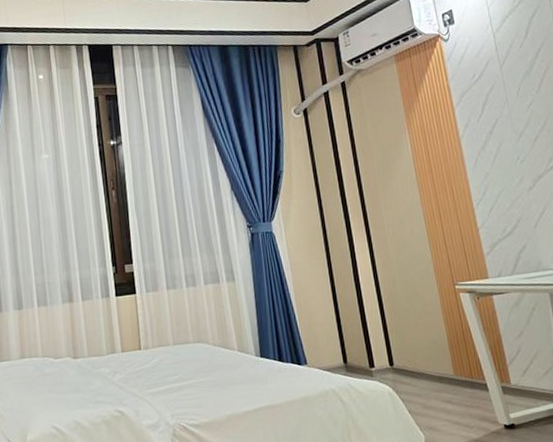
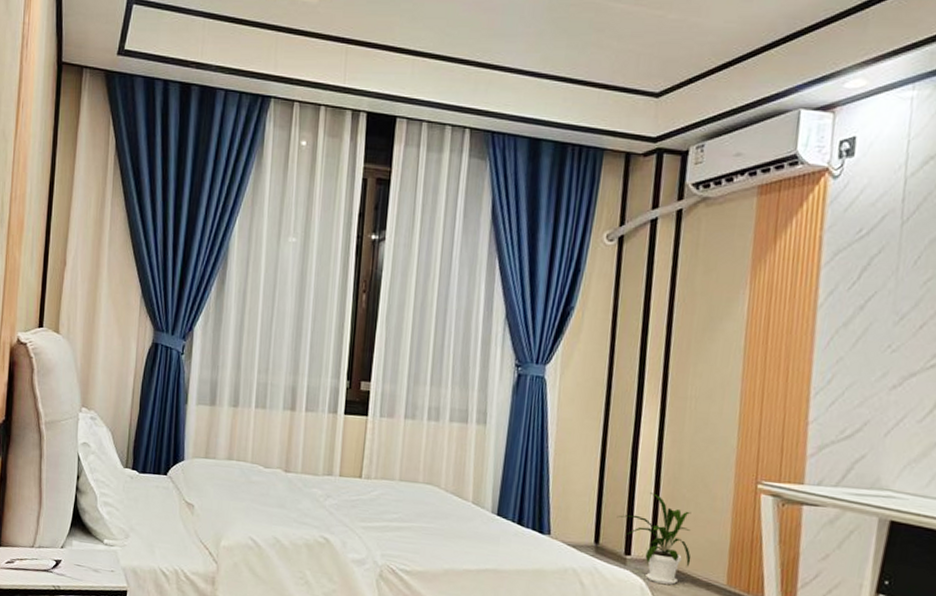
house plant: none [356,310,422,387] -> present [616,493,692,585]

